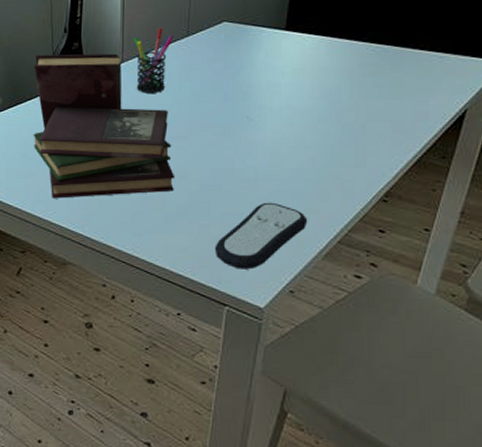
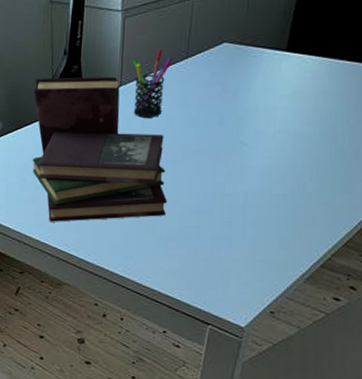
remote control: present [214,202,308,270] -> none [201,227,293,291]

